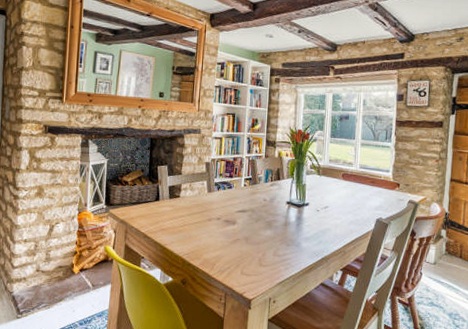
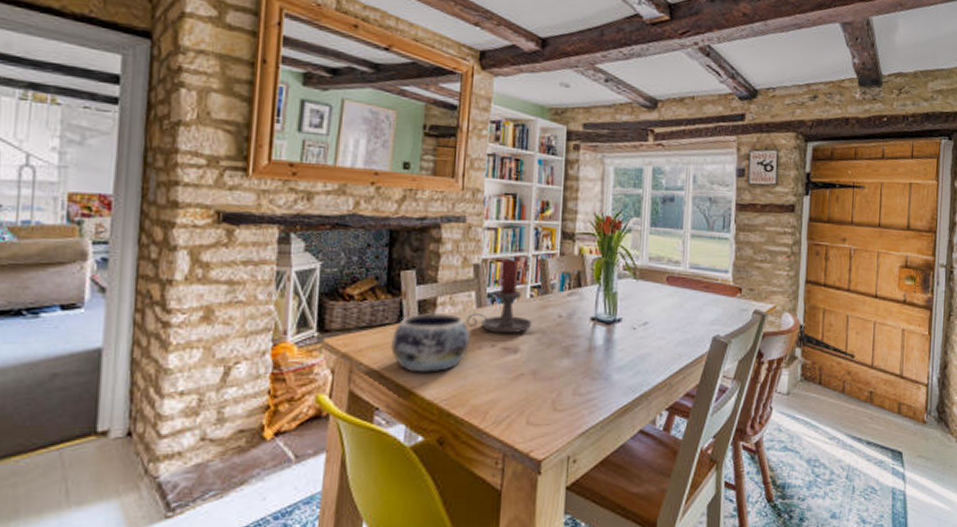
decorative bowl: none [152,194,203,235] -> present [391,312,470,373]
candle holder: none [200,159,246,211] -> present [466,259,533,334]

